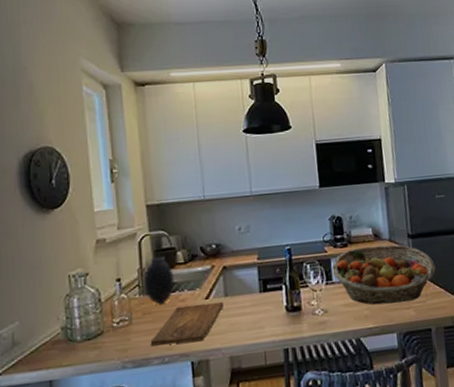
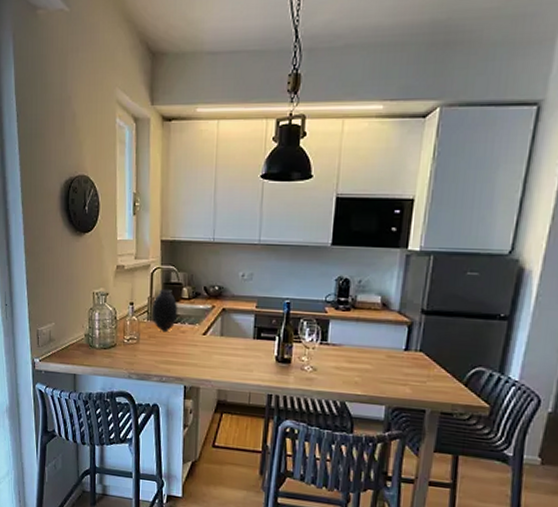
cutting board: present [150,301,225,346] -> none [152,336,219,371]
fruit basket: present [331,244,436,305] -> none [329,314,447,379]

